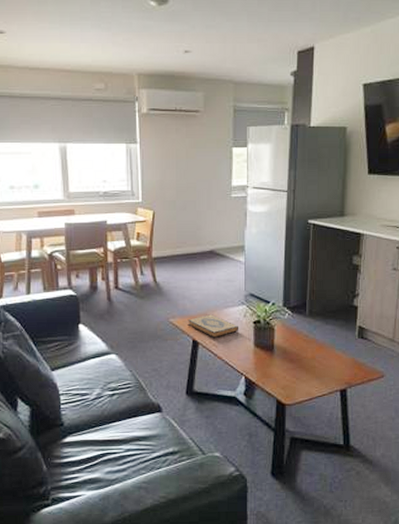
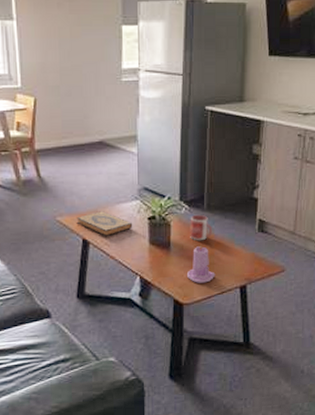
candle: none [290,348,317,385] -> present [187,244,216,283]
mug: none [292,320,313,345] -> present [190,214,212,241]

